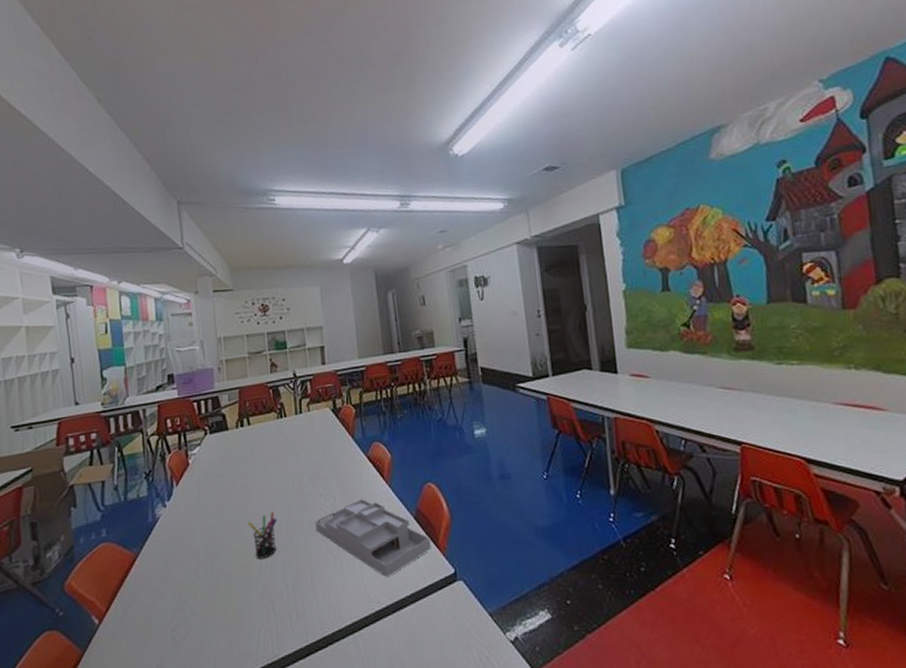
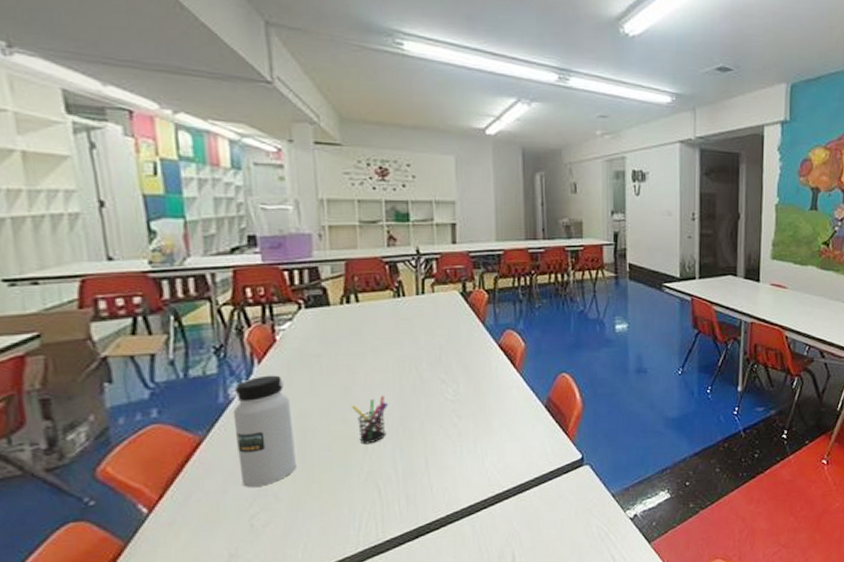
water bottle: none [158,495,206,601] -> present [232,375,296,487]
desk organizer: present [315,499,431,578] -> none [433,386,560,463]

